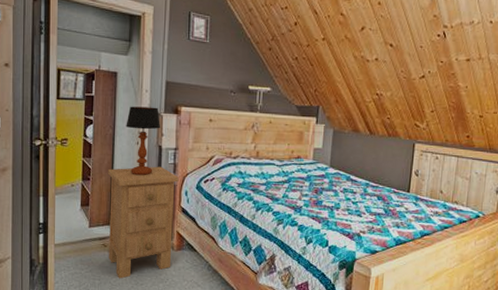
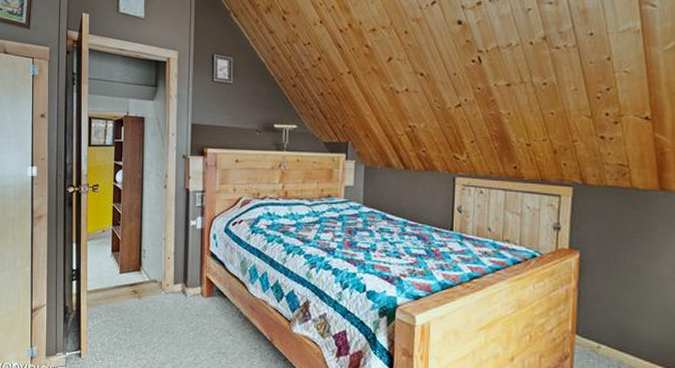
nightstand: present [107,166,179,279] -> none [136,209,207,327]
table lamp: present [126,106,160,176] -> none [154,150,187,220]

